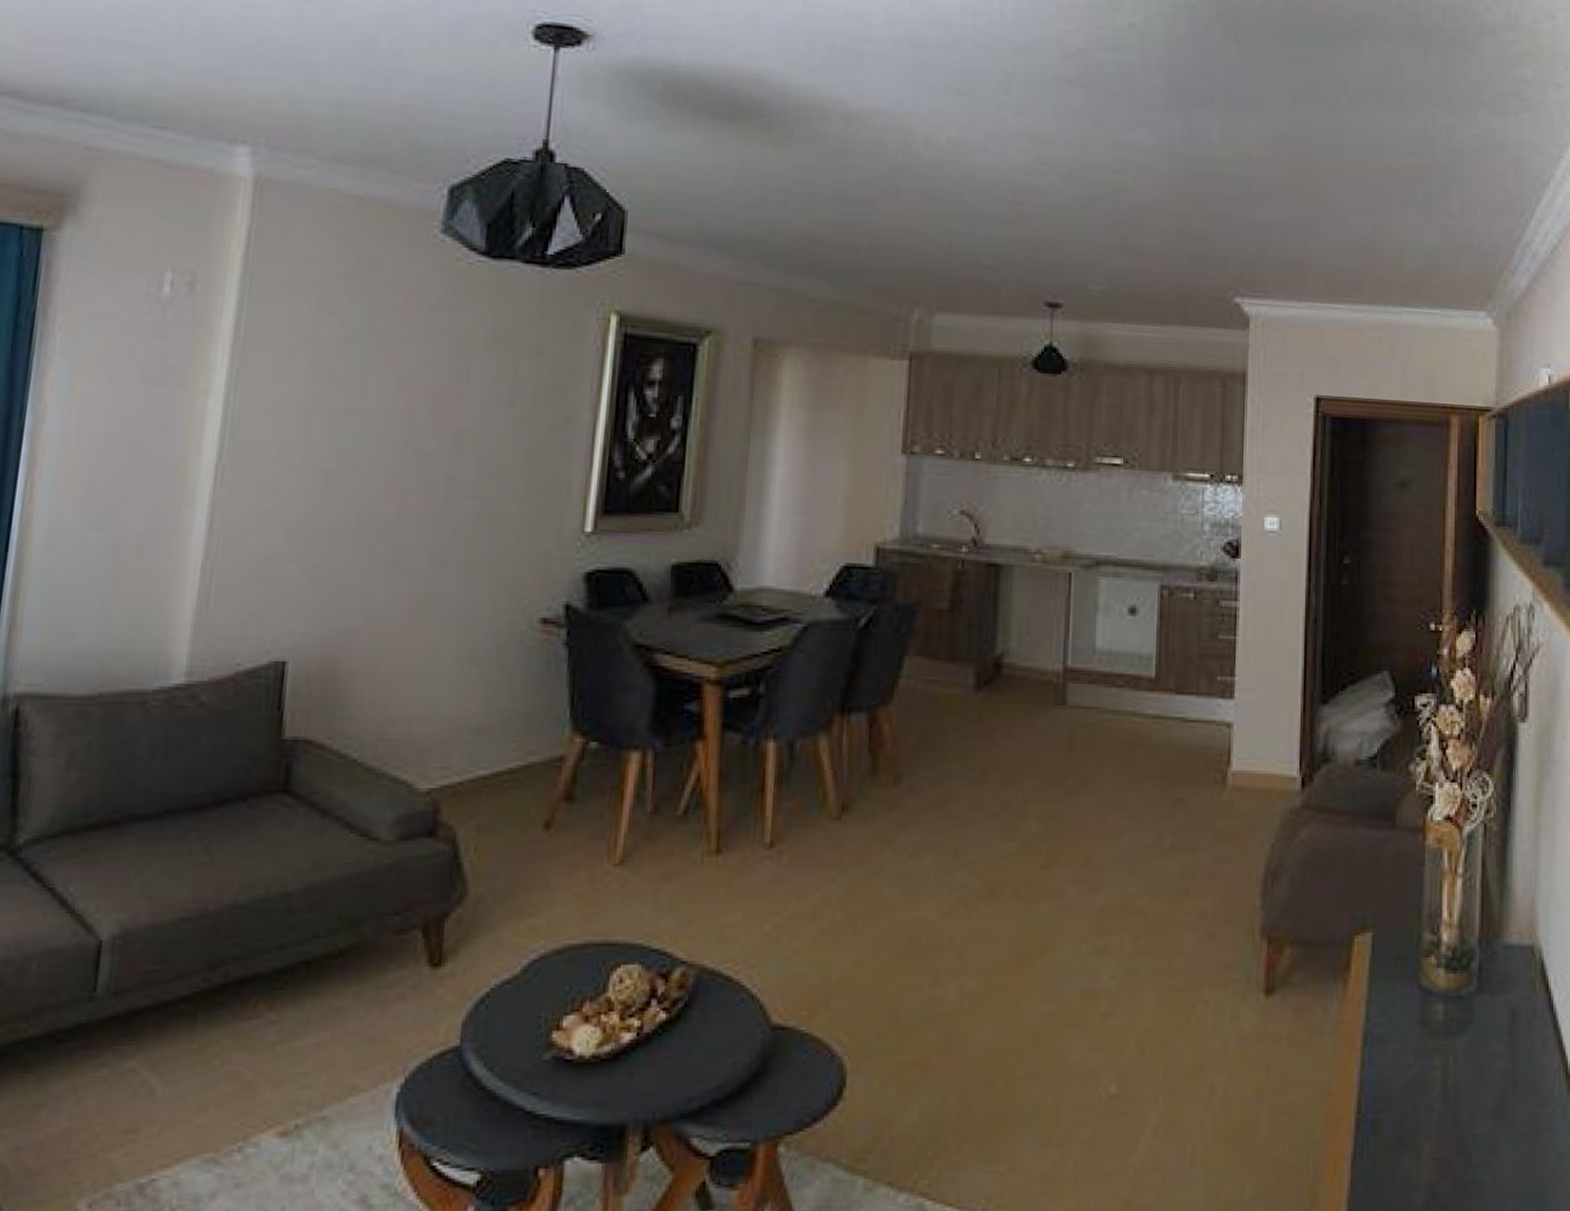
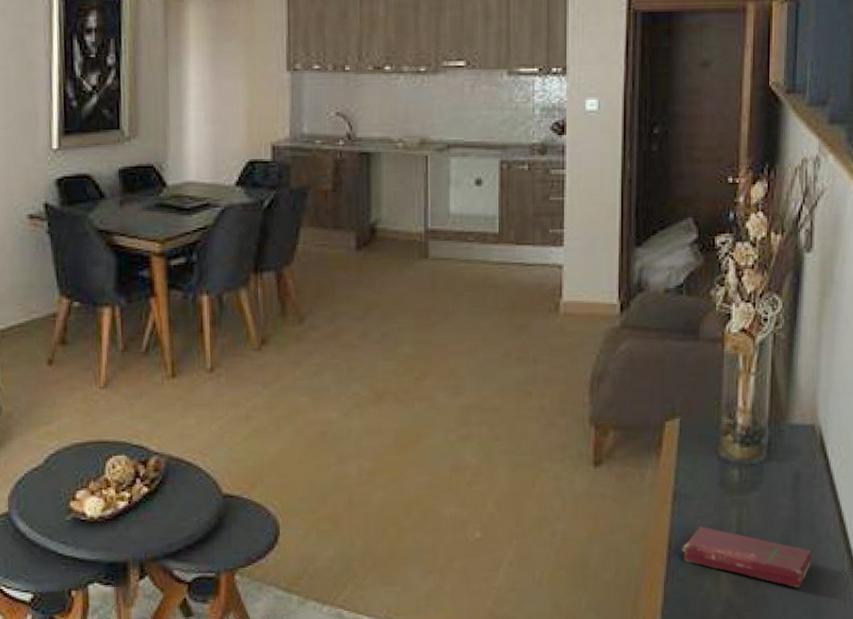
book: none [1372,1081,1533,1170] -> present [681,526,812,588]

